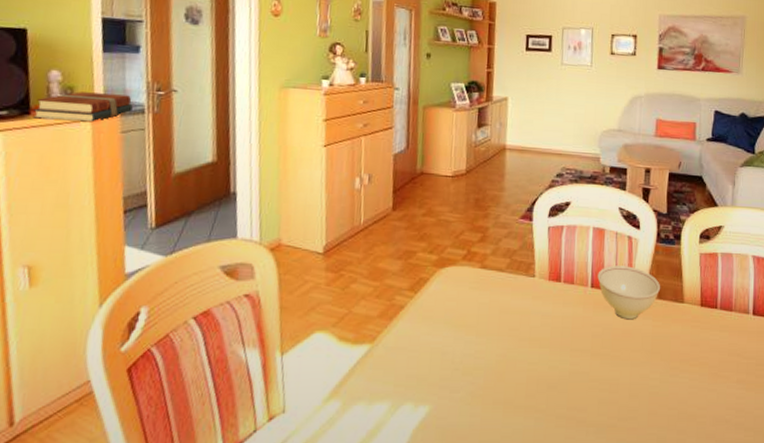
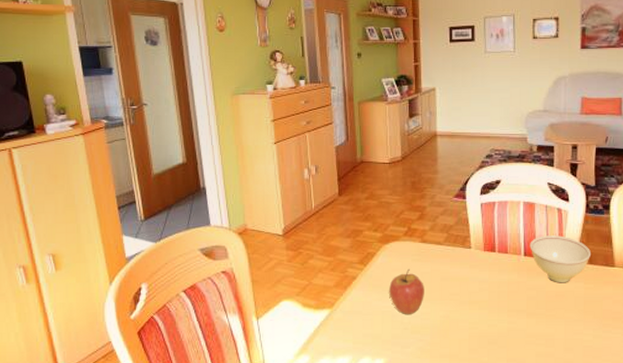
books: present [33,92,133,122] -> none [38,111,113,136]
fruit: none [440,298,481,352] -> present [389,268,424,314]

